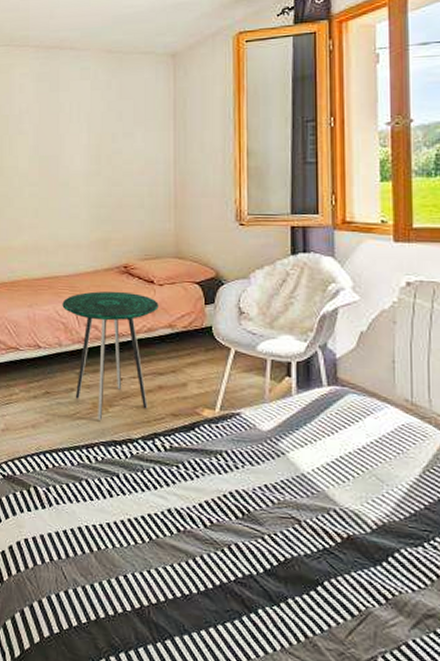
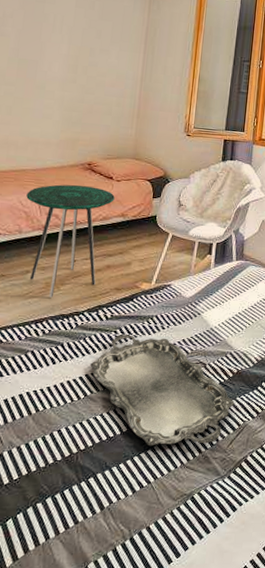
serving tray: none [152,469,348,628] -> present [90,333,234,446]

